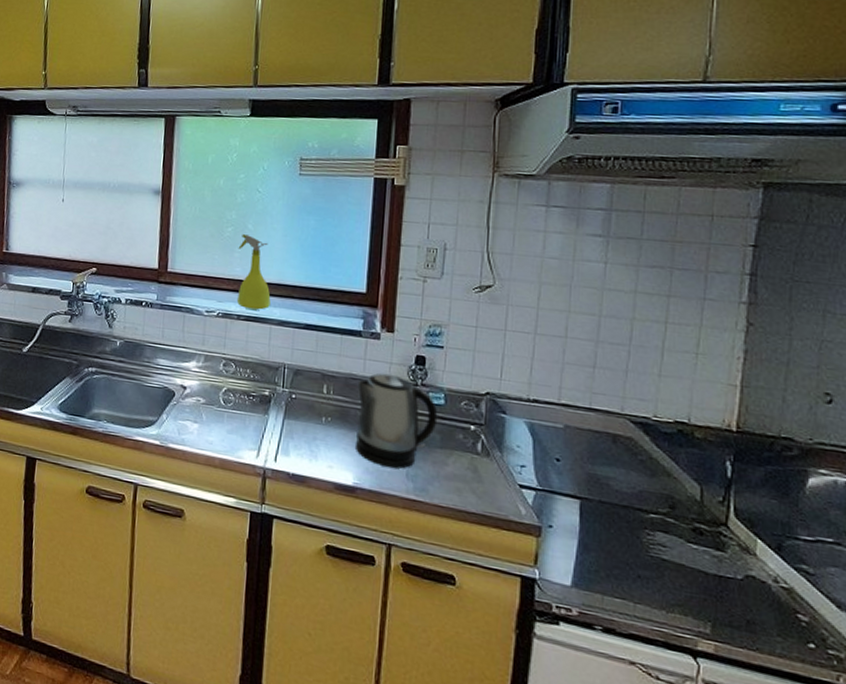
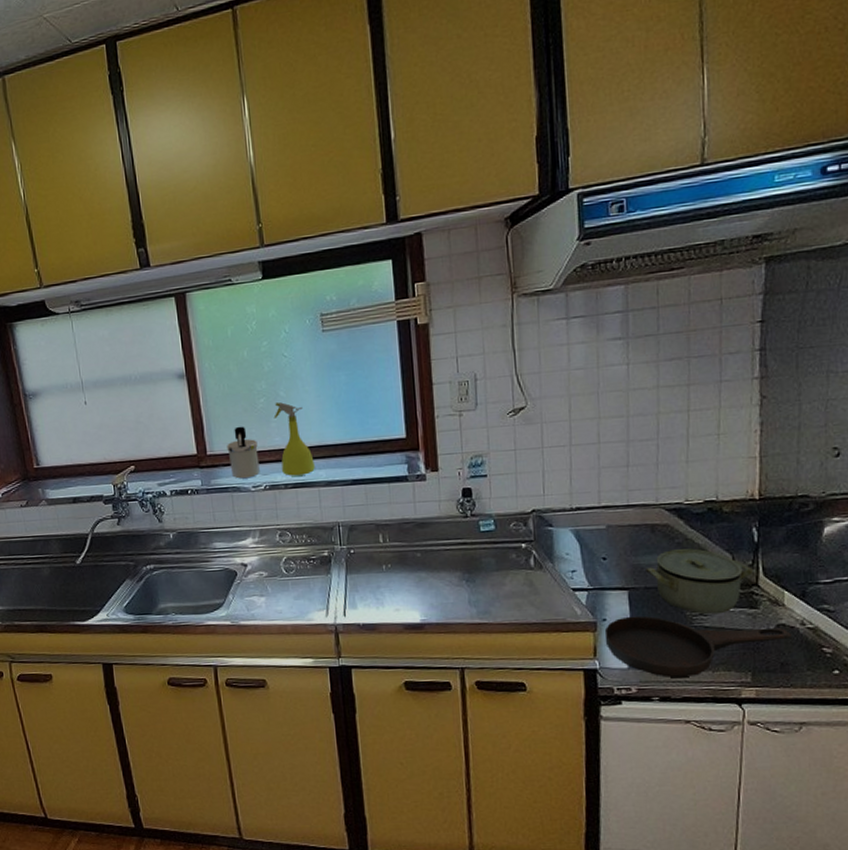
soap dispenser: none [187,249,218,302] -> present [227,426,260,479]
kettle: present [356,373,438,469] -> none [412,511,491,599]
frying pan: none [548,528,762,612] -> present [604,615,791,678]
cooking pot: none [602,466,722,549] -> present [645,548,753,615]

